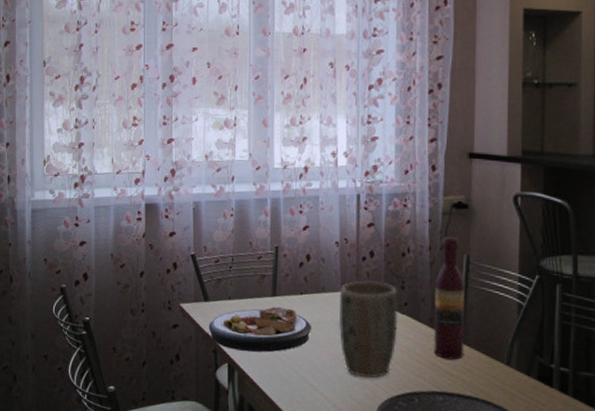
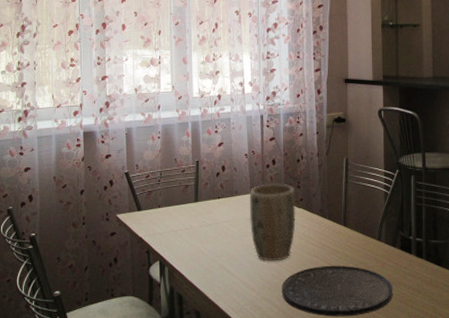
plate: present [208,307,312,353] -> none [141,210,229,250]
wine bottle: present [434,236,465,360] -> none [323,144,347,240]

